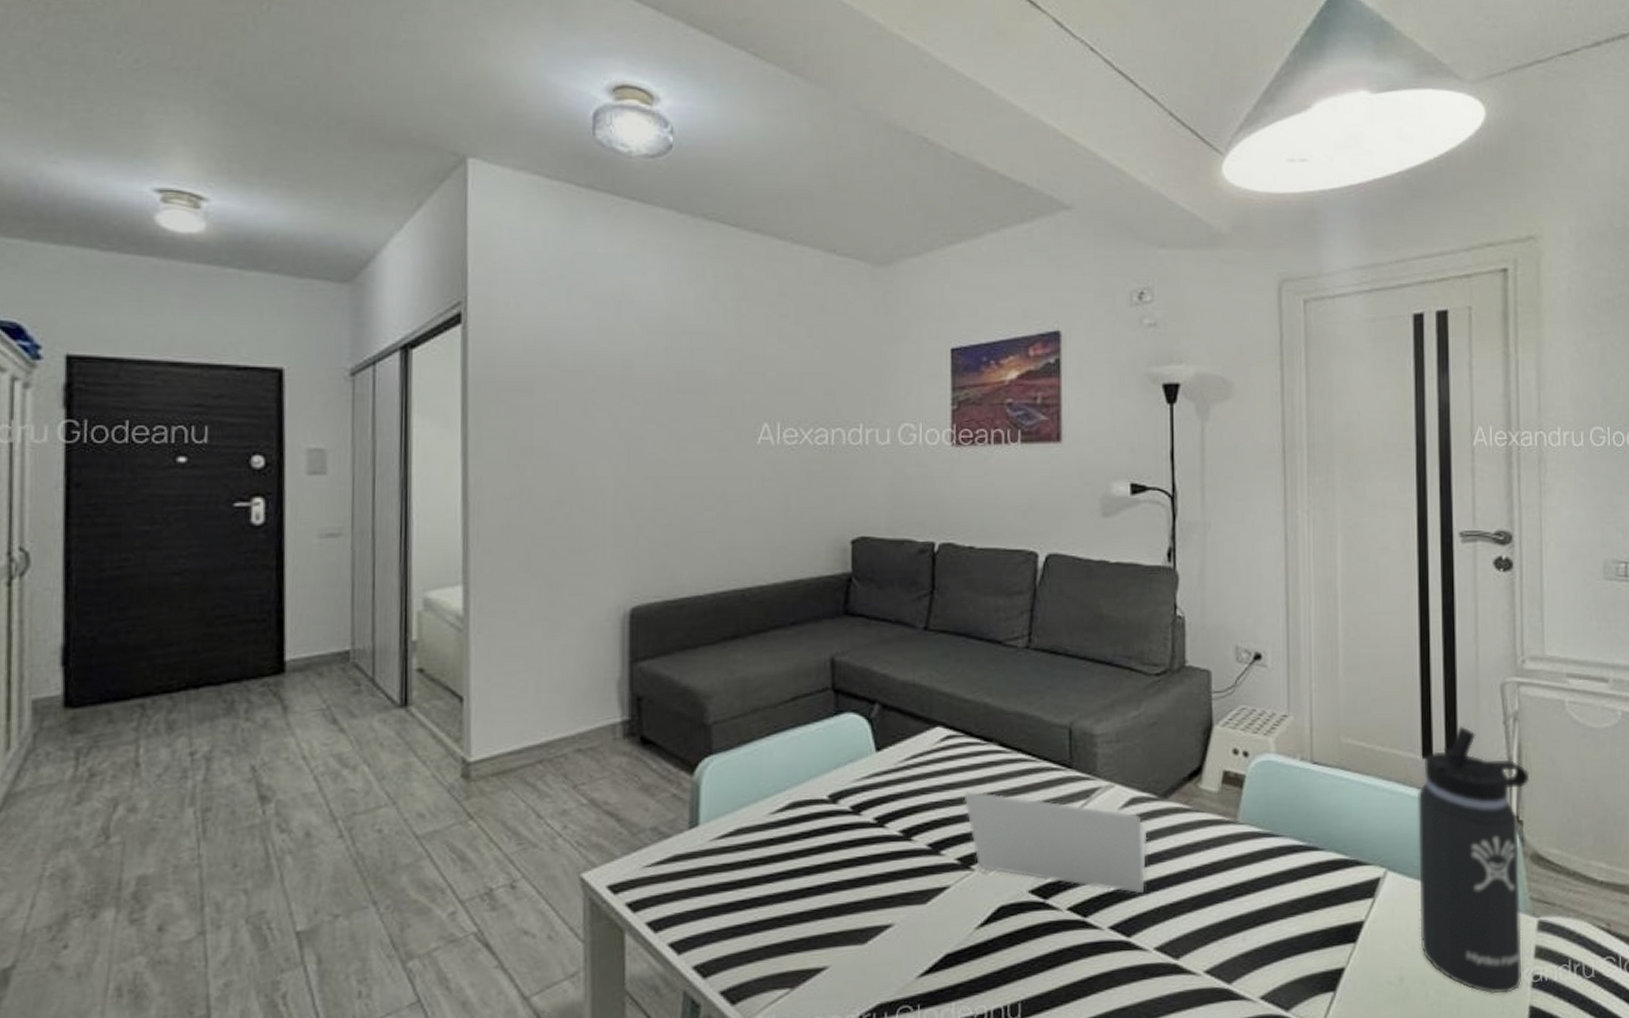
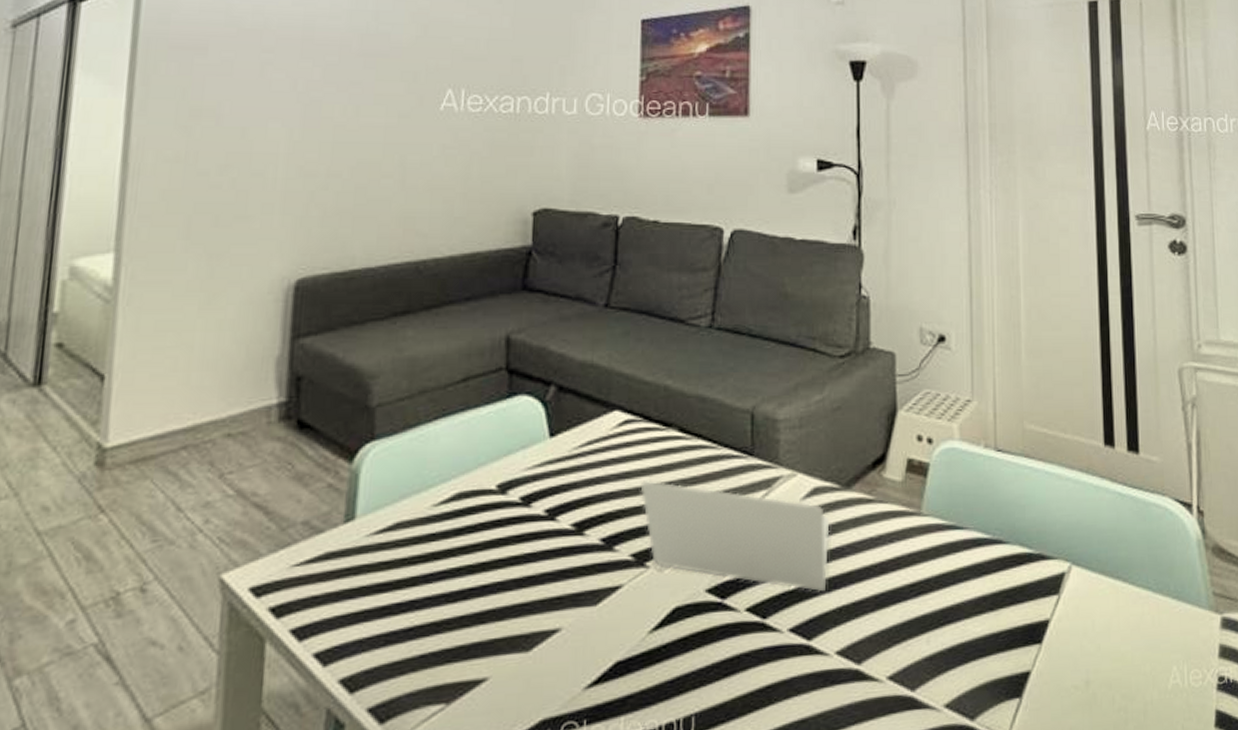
thermos bottle: present [1418,726,1530,995] -> none [1100,412,1209,698]

